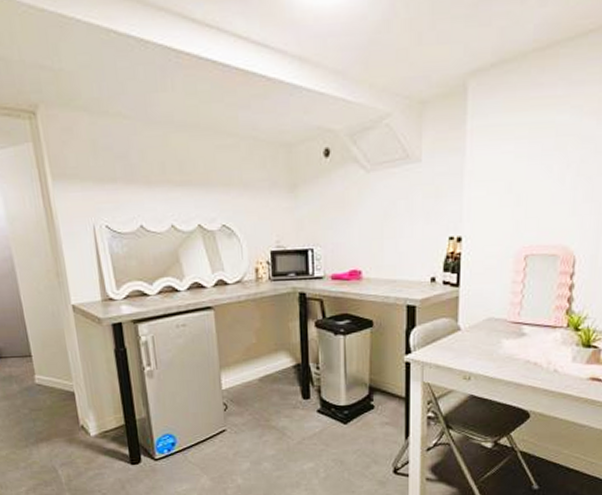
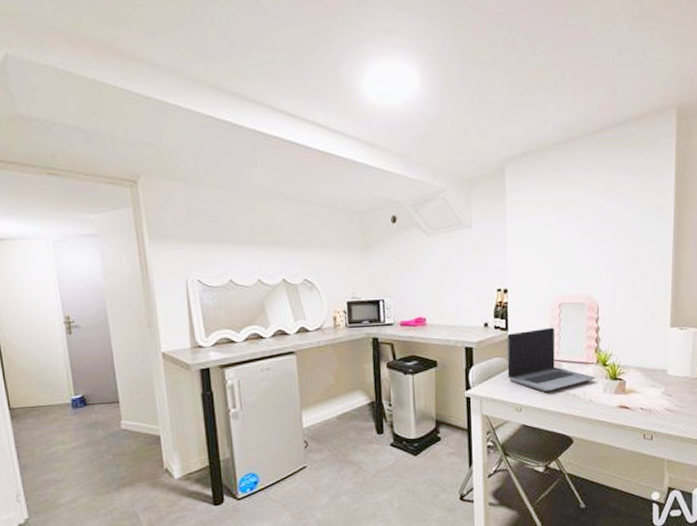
laptop computer: none [456,283,564,358] -> present [507,327,596,392]

